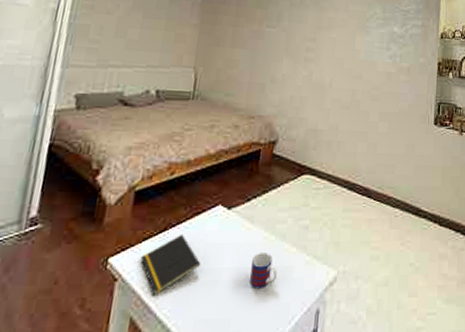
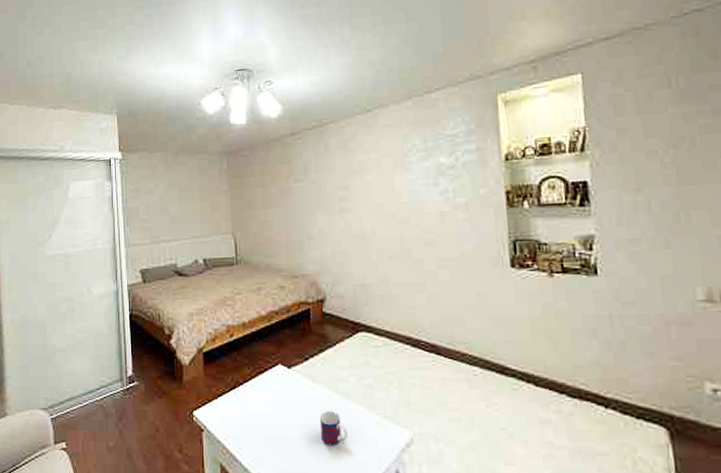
notepad: present [140,234,202,295] -> none [219,391,273,446]

